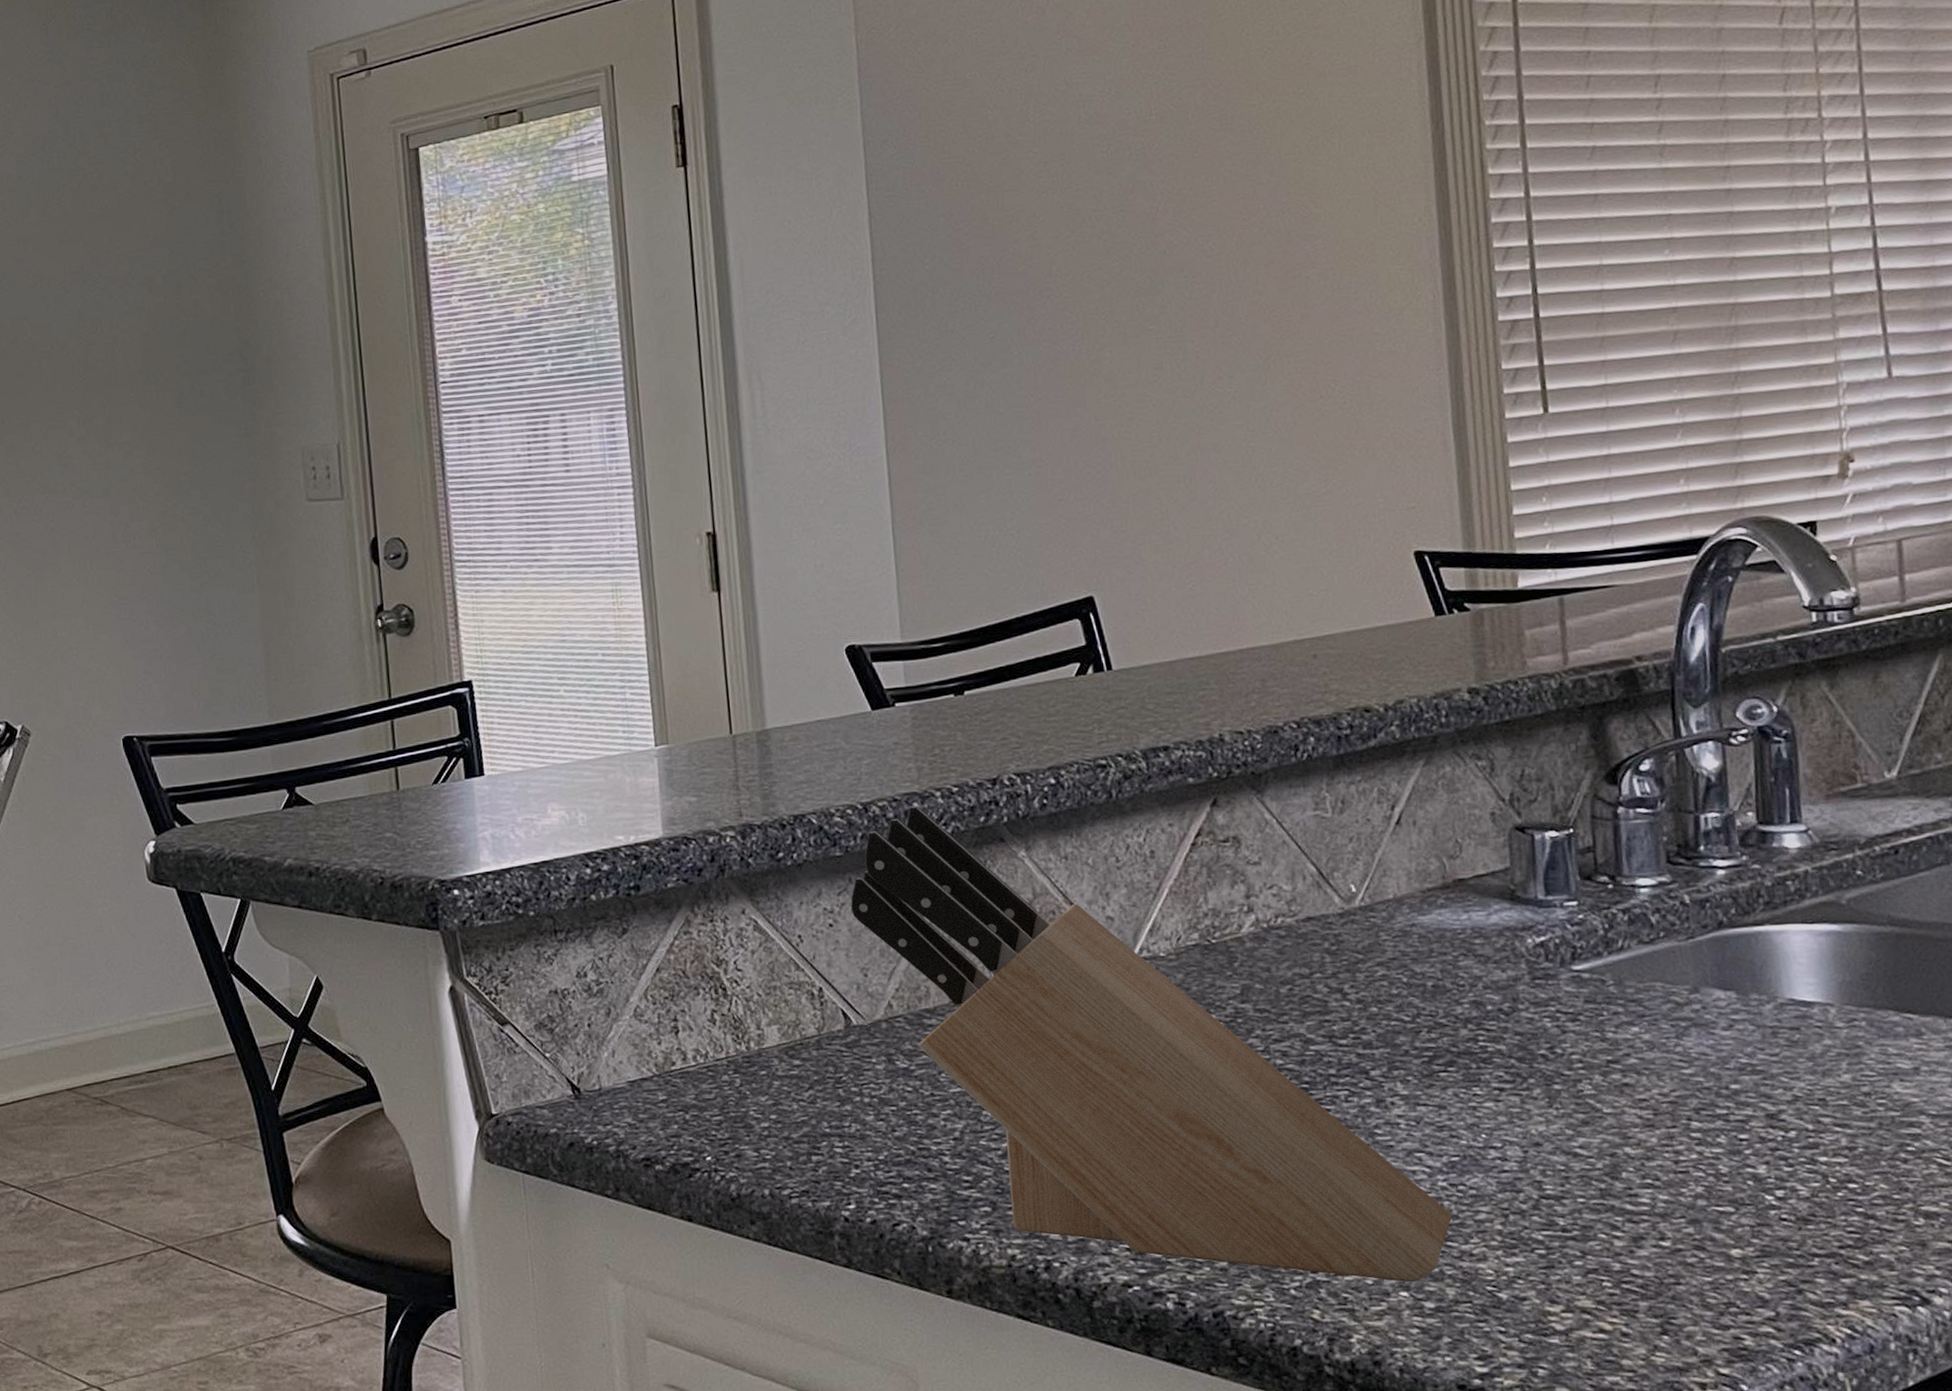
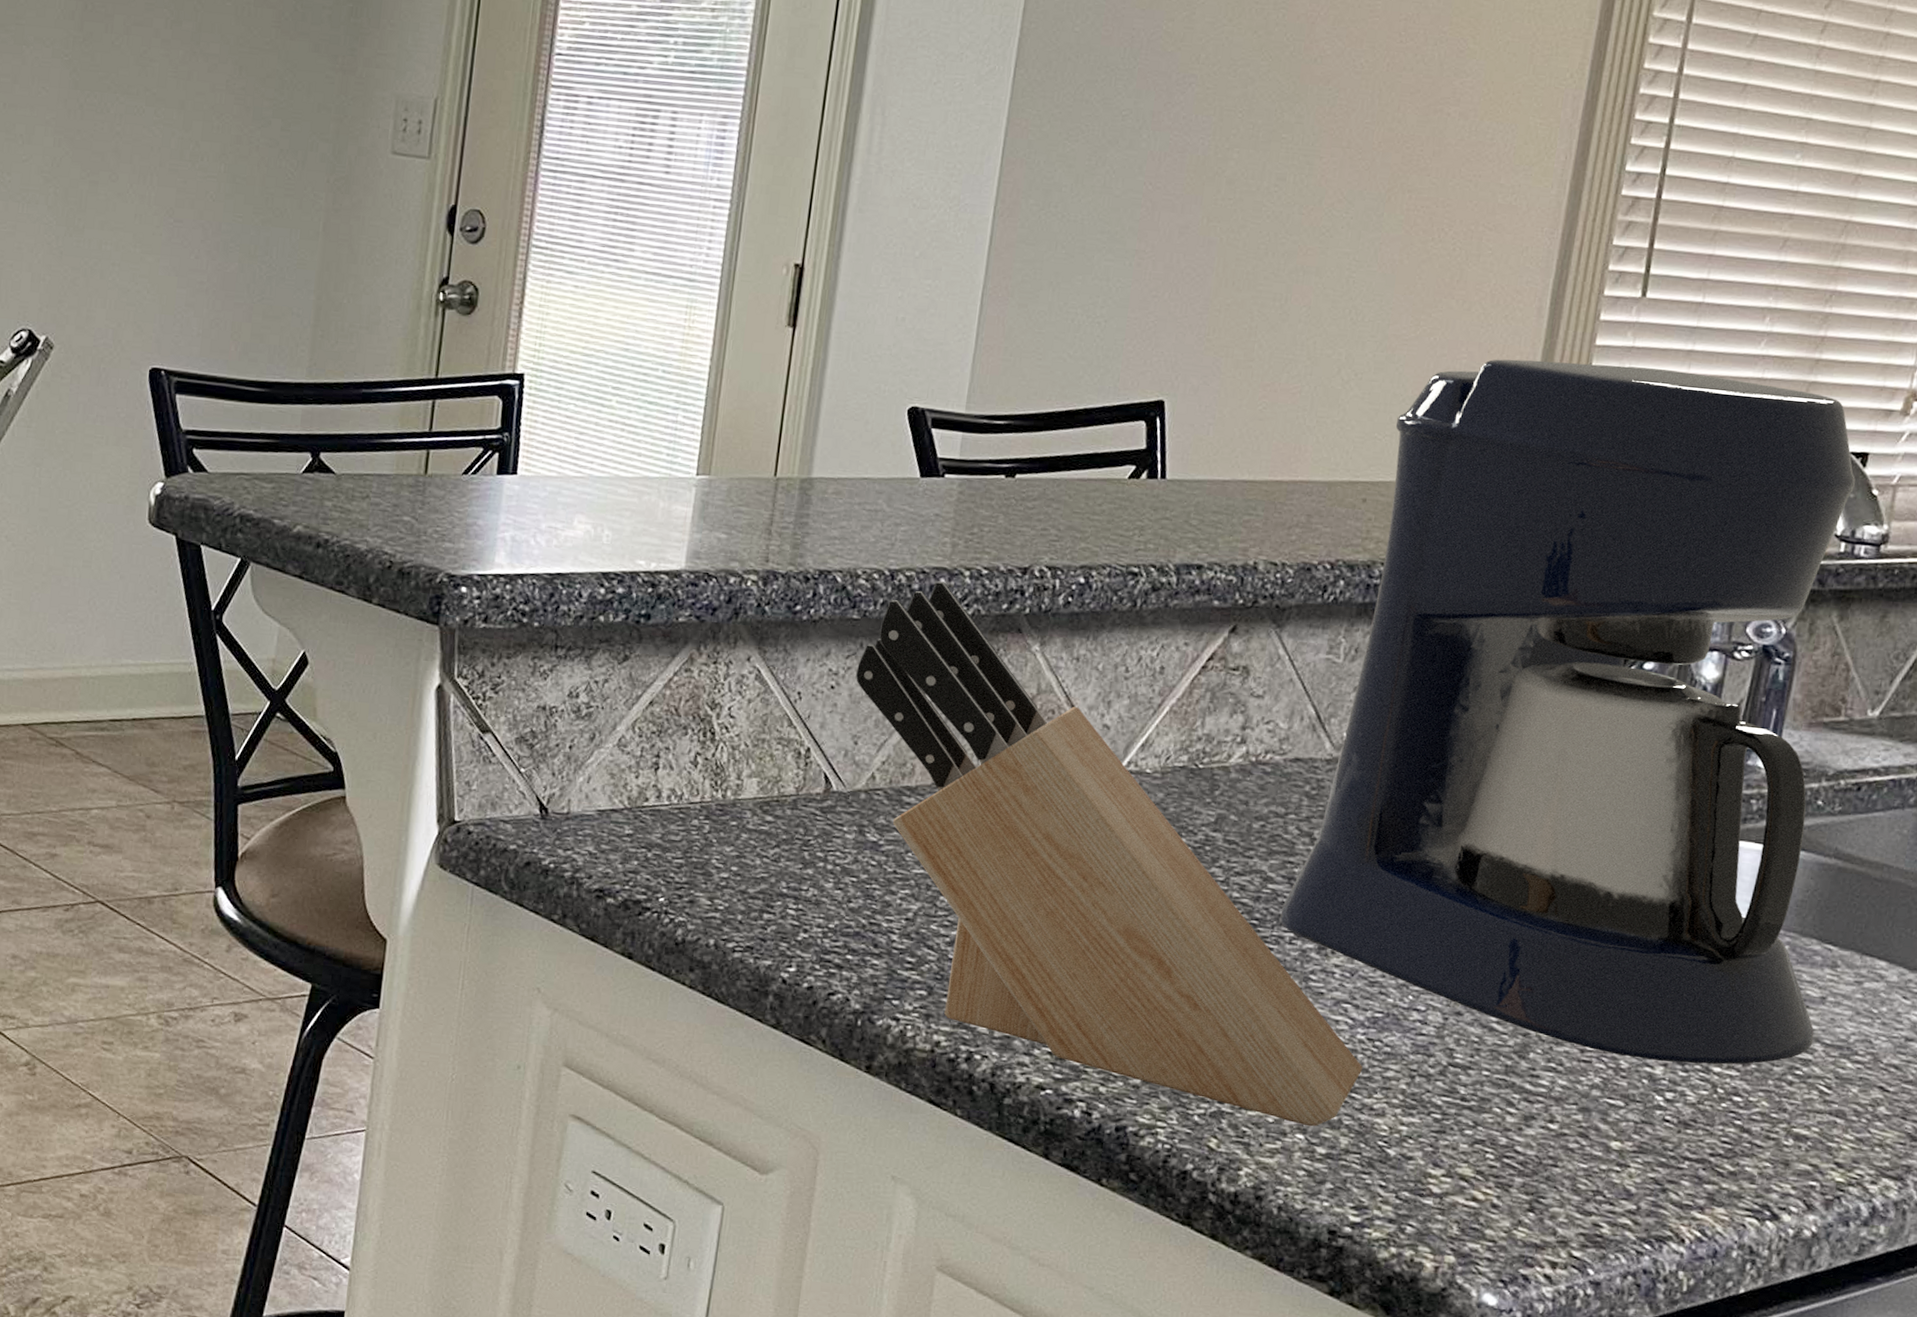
coffee maker: none [1328,473,1918,1161] -> present [1280,359,1855,1065]

